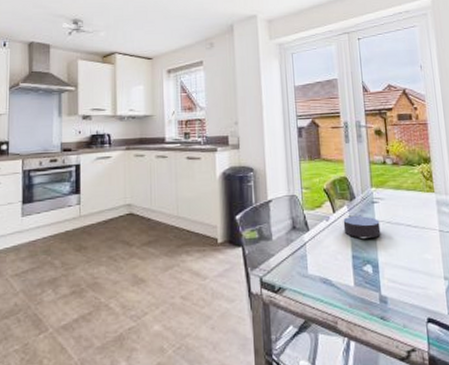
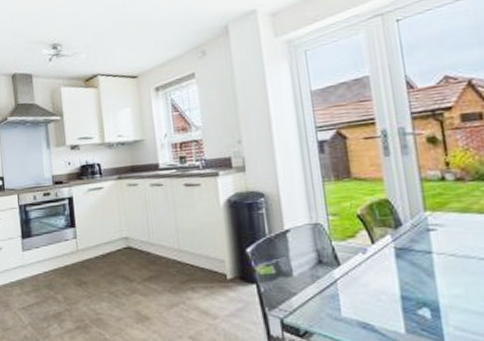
candle: present [343,216,381,240] -> none [385,247,442,277]

